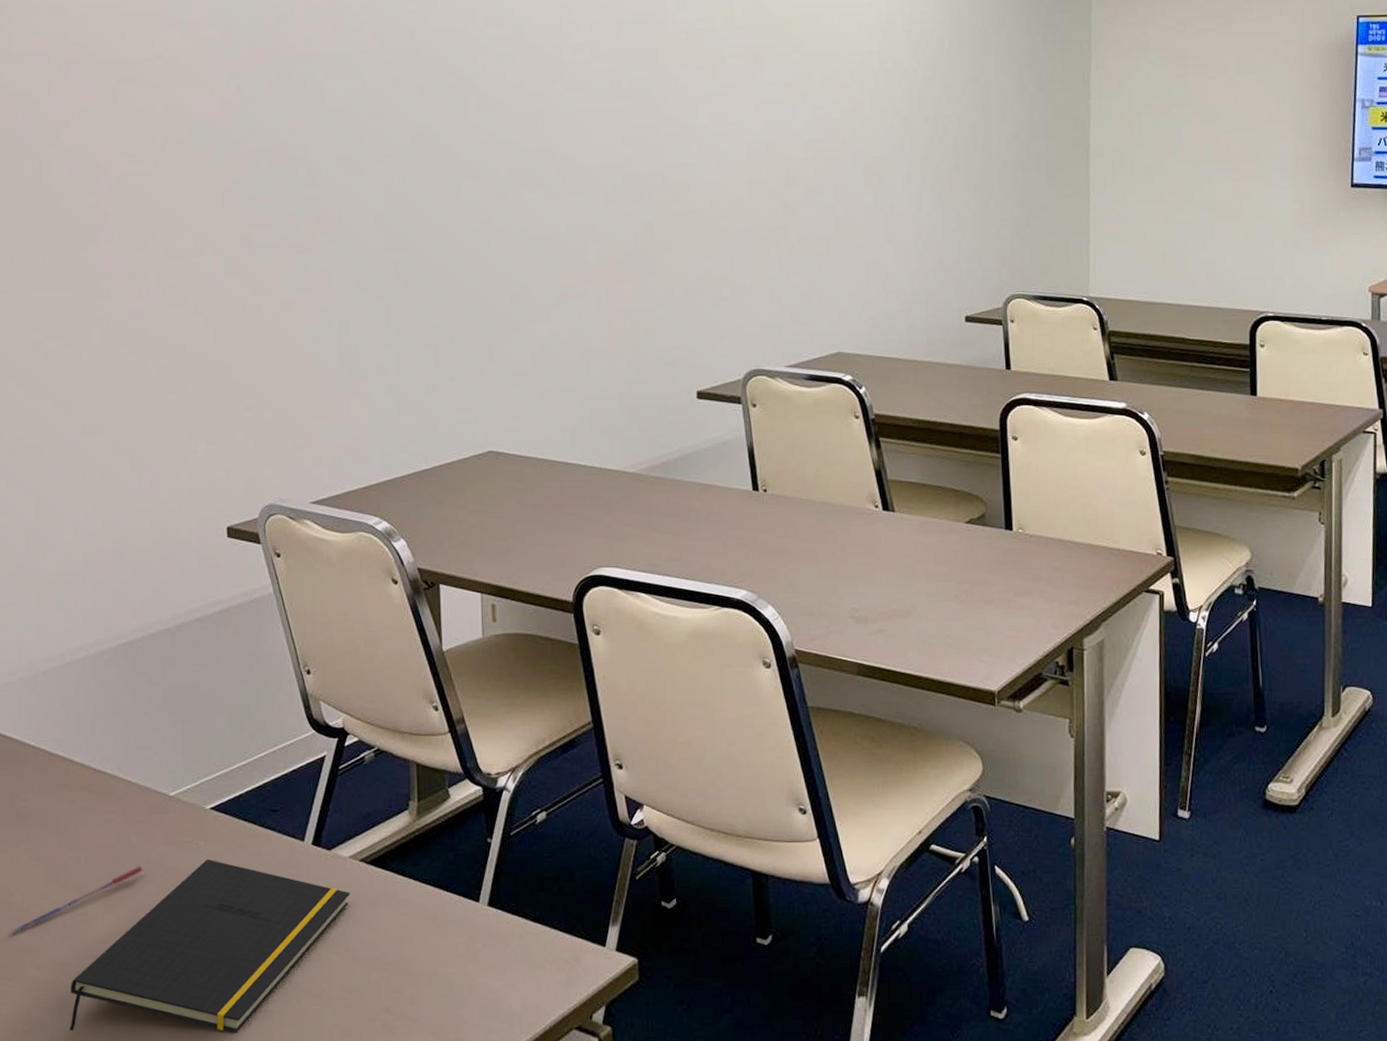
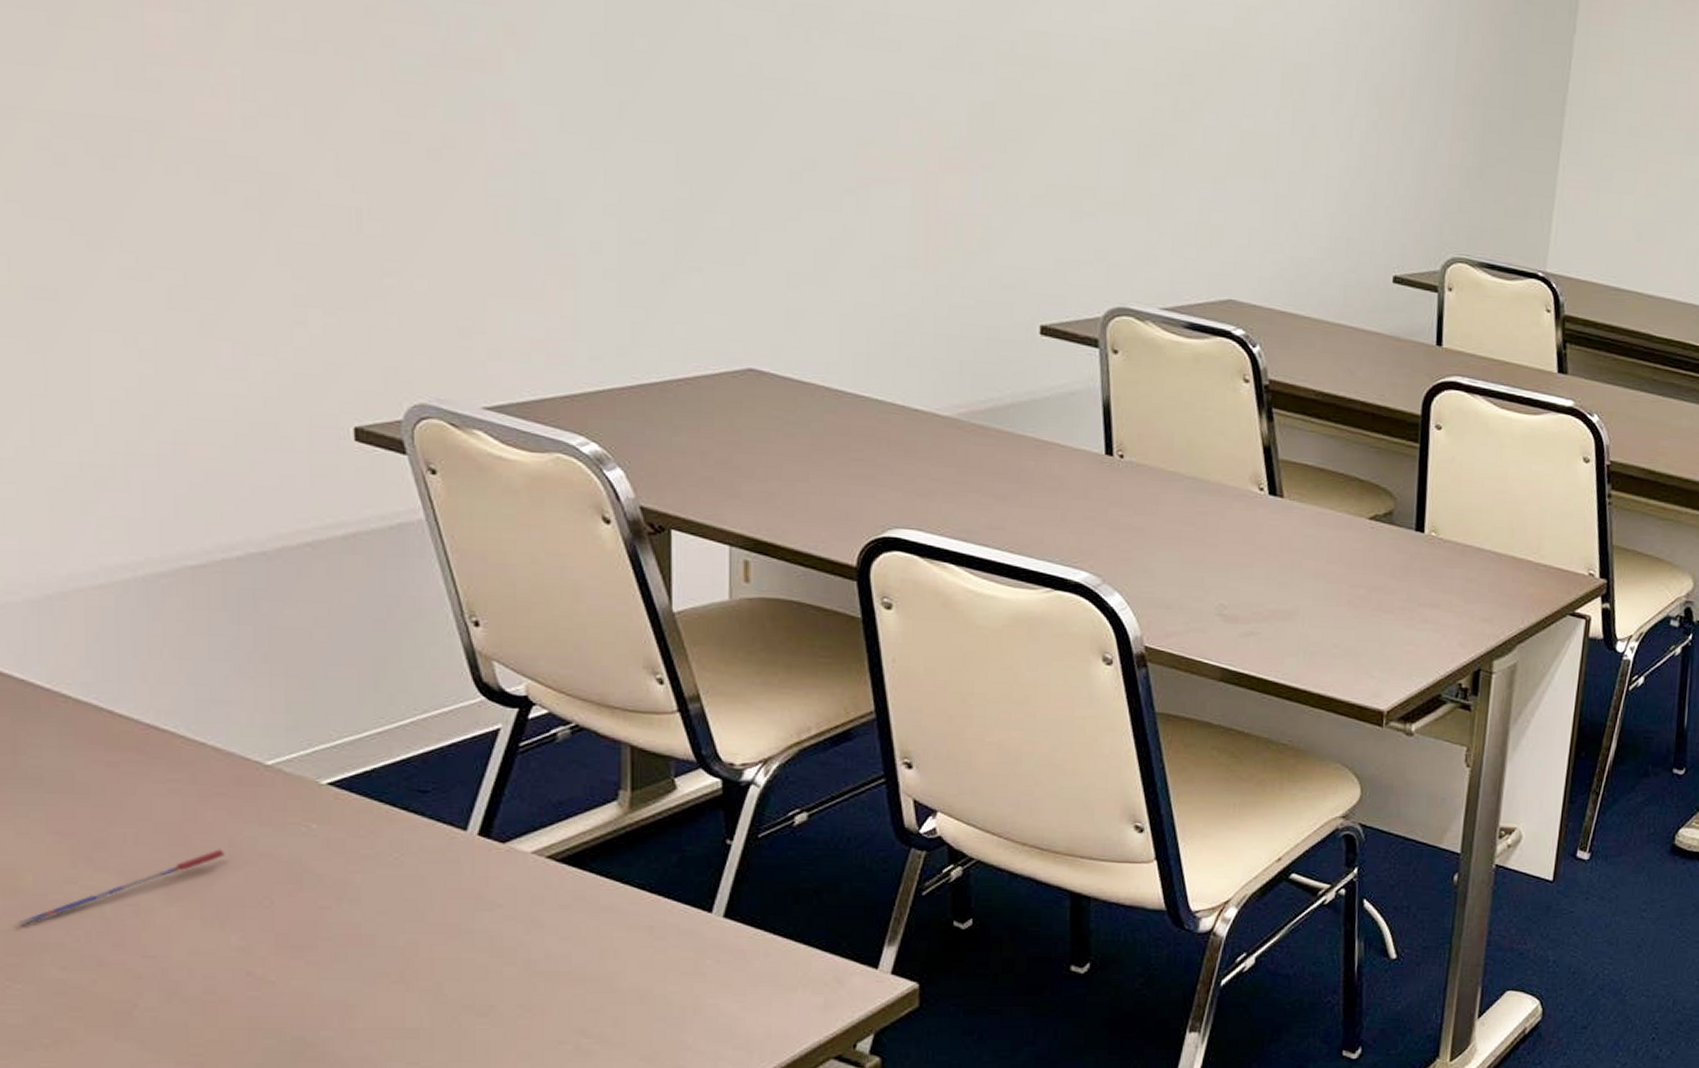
notepad: present [69,859,350,1033] -> none [113,845,532,1054]

